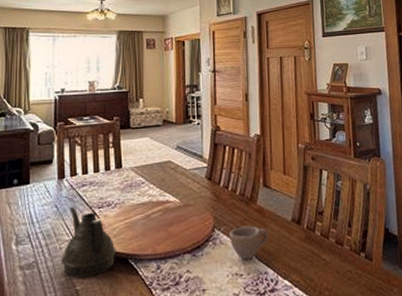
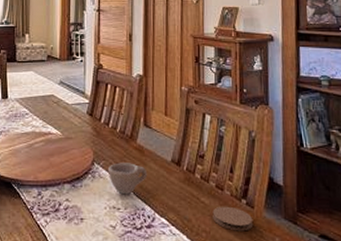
coaster: none [333,261,373,286] -> present [212,206,253,231]

